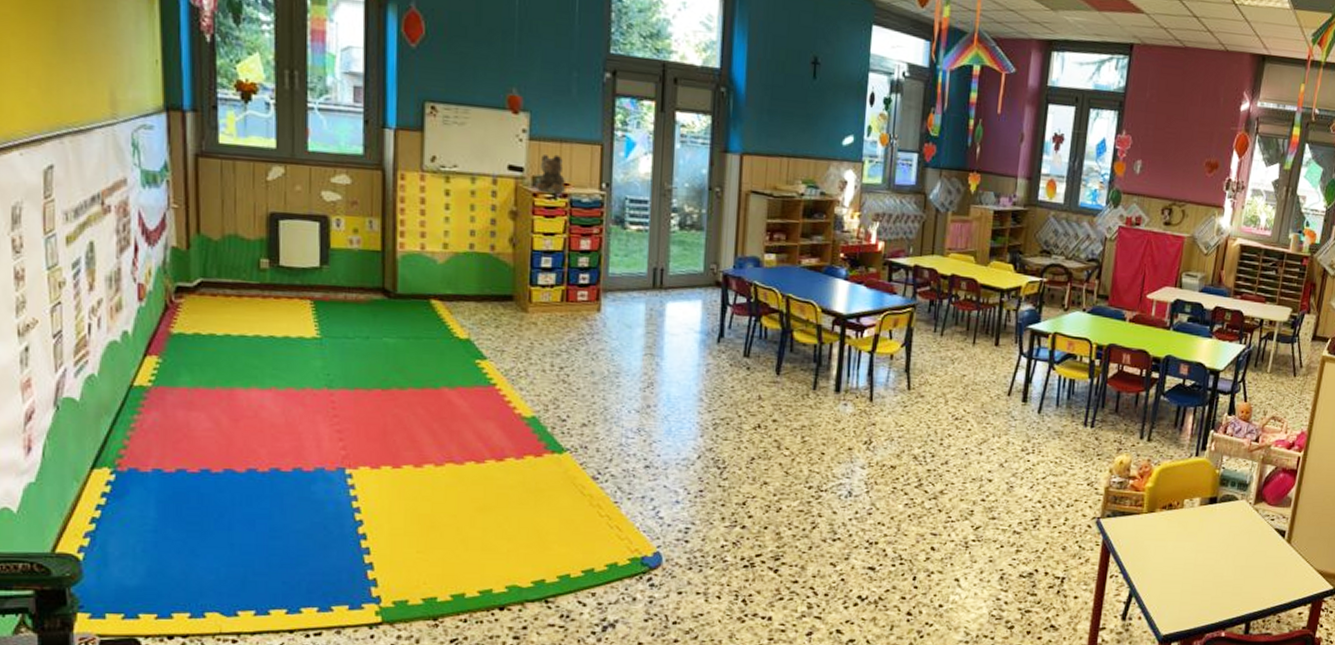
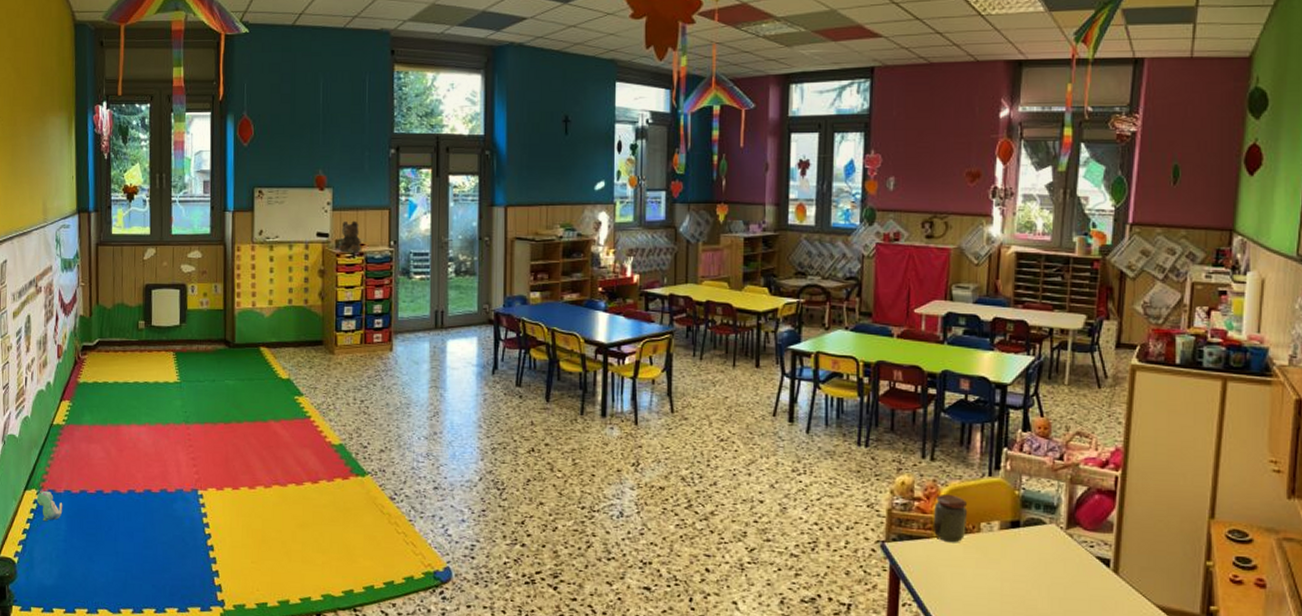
stuffed animal: none [110,469,151,508] -> present [36,490,63,522]
jar: none [1143,472,1175,518] -> present [933,493,968,543]

